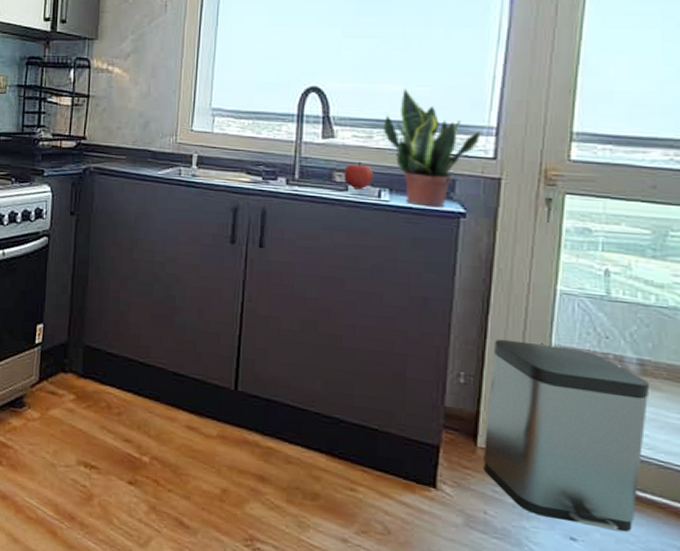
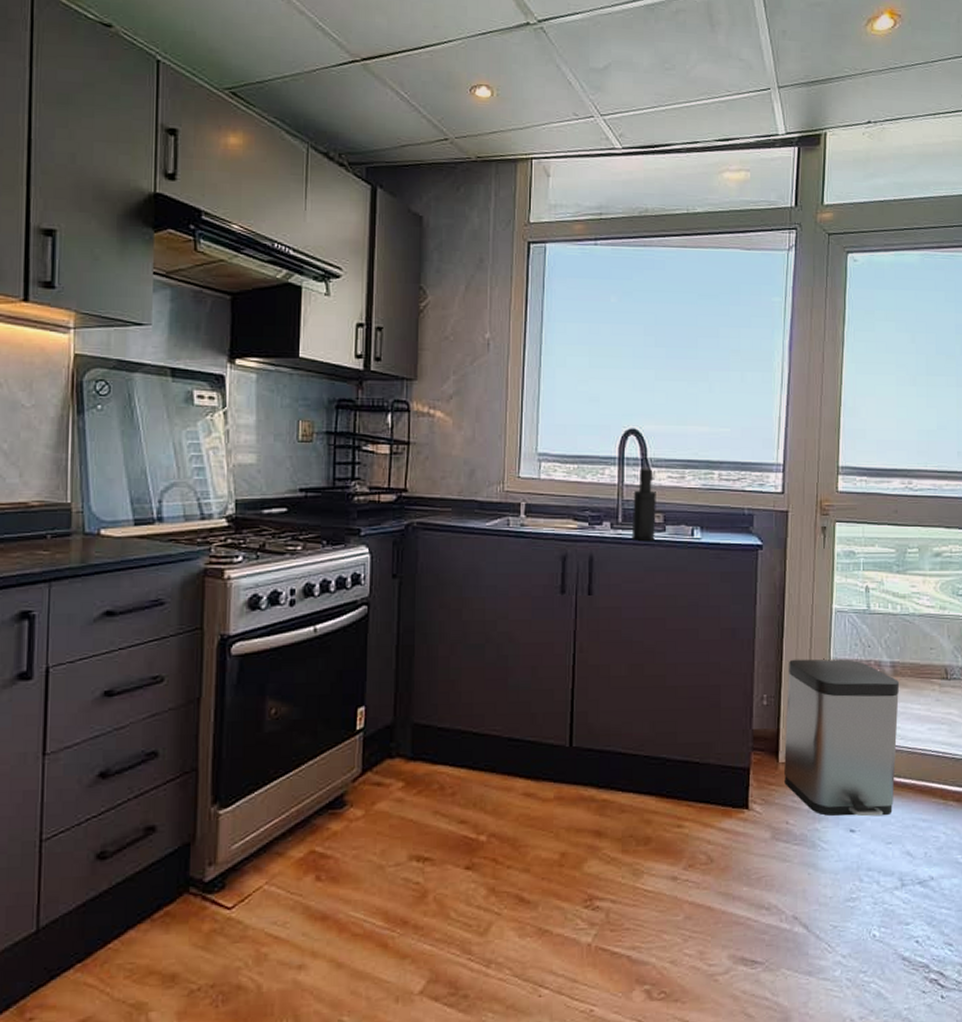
soap dispenser: none [309,127,339,201] -> present [631,469,656,542]
fruit: present [344,161,374,190] -> none [662,501,688,530]
potted plant: present [382,88,481,208] -> none [693,429,772,542]

